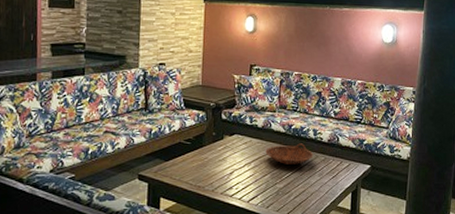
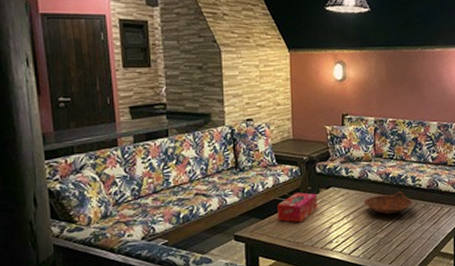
tissue box: none [181,137,221,167] -> present [277,192,317,223]

